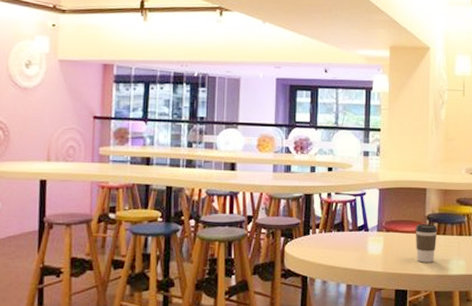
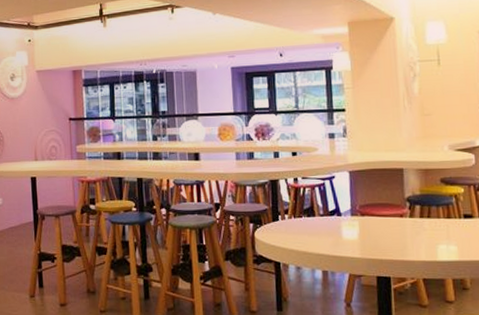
coffee cup: present [415,224,438,263] -> none [393,207,421,248]

